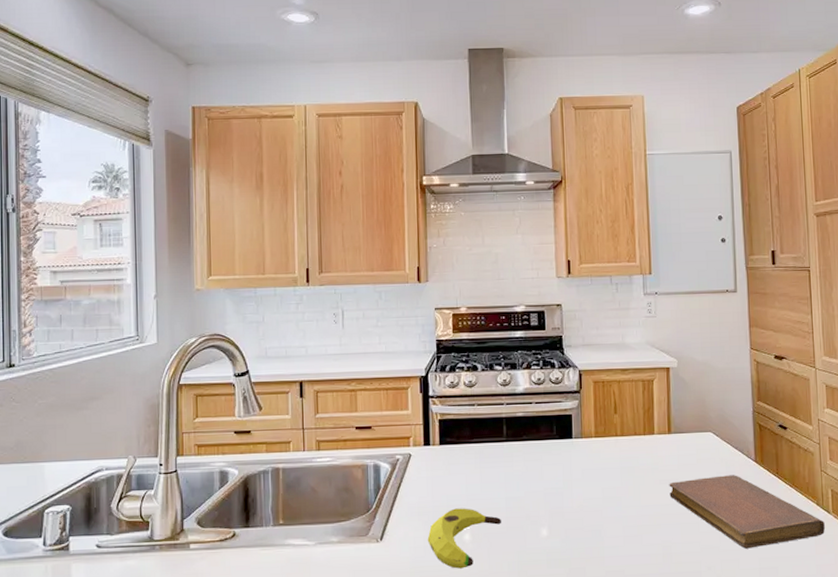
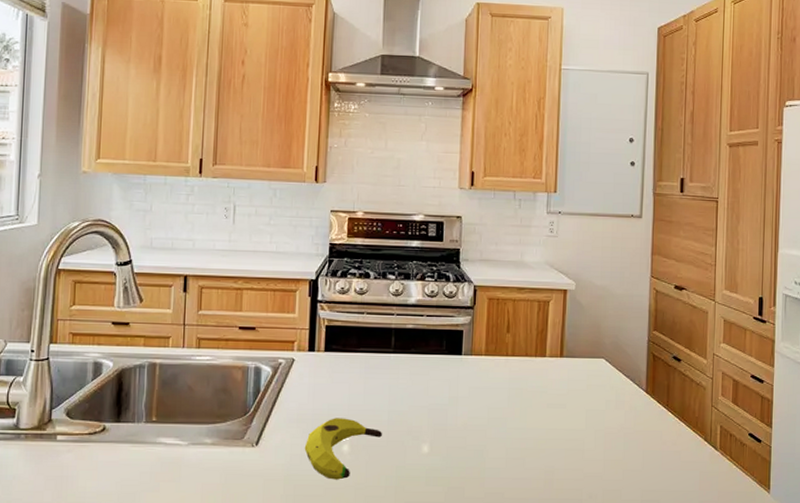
notebook: present [669,475,825,549] -> none [556,403,711,480]

